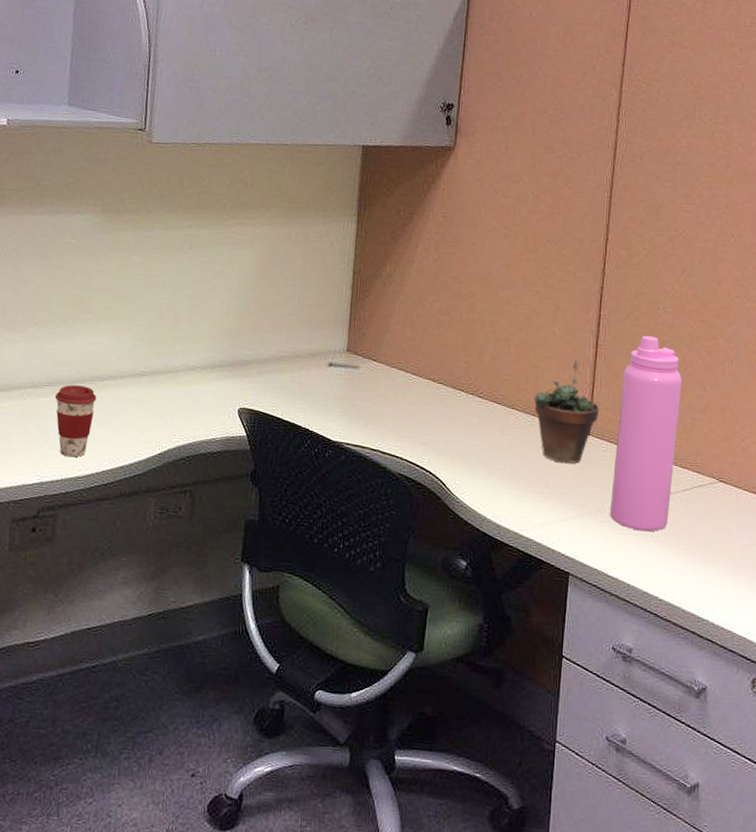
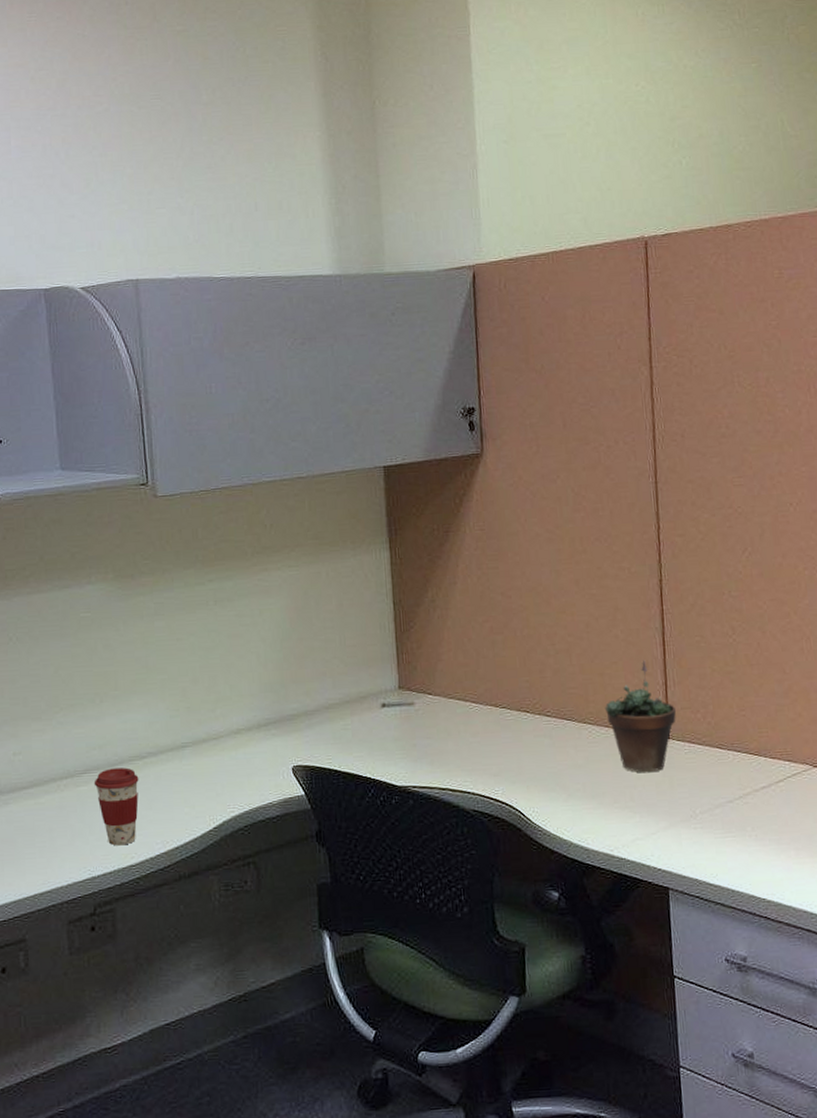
water bottle: present [610,336,682,532] -> none [696,624,766,832]

